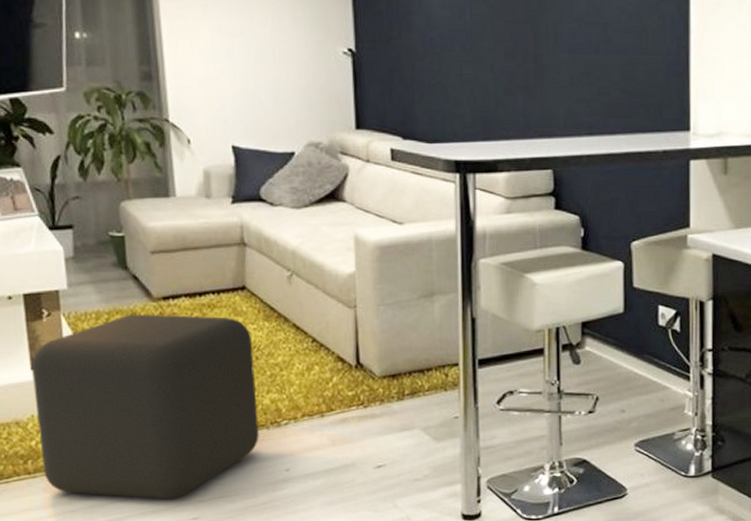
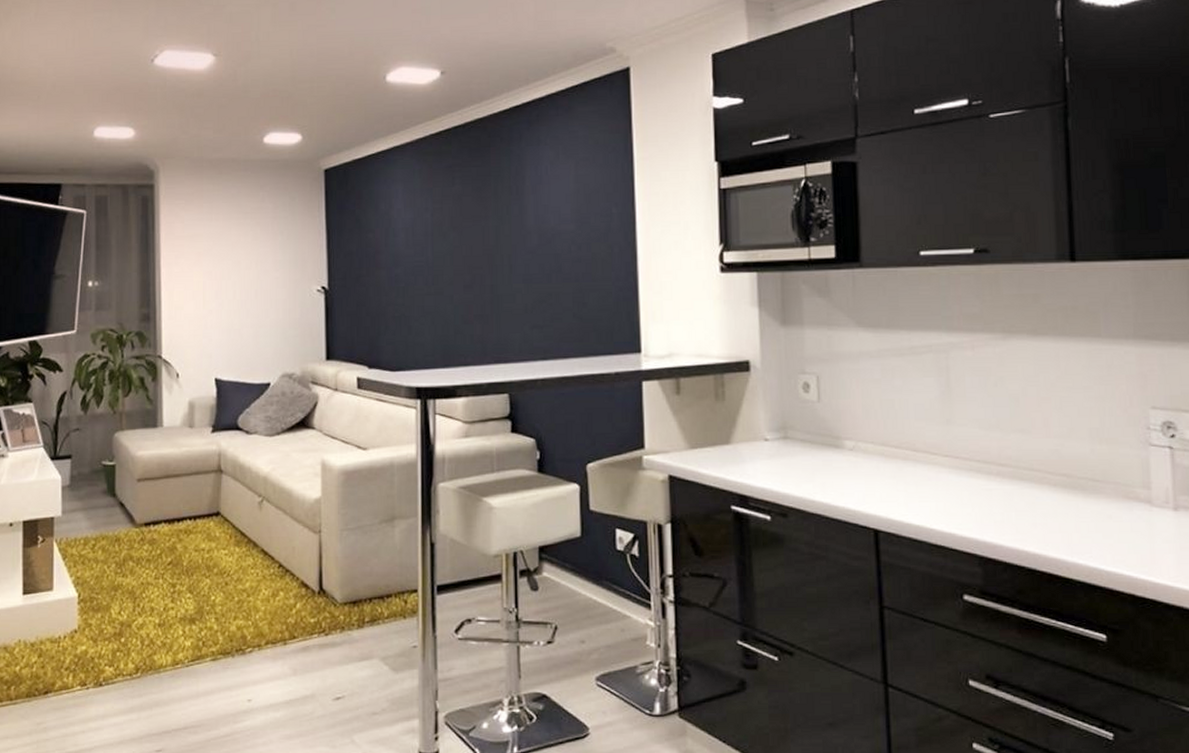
cube: present [31,314,259,499] -> none [23,540,224,729]

